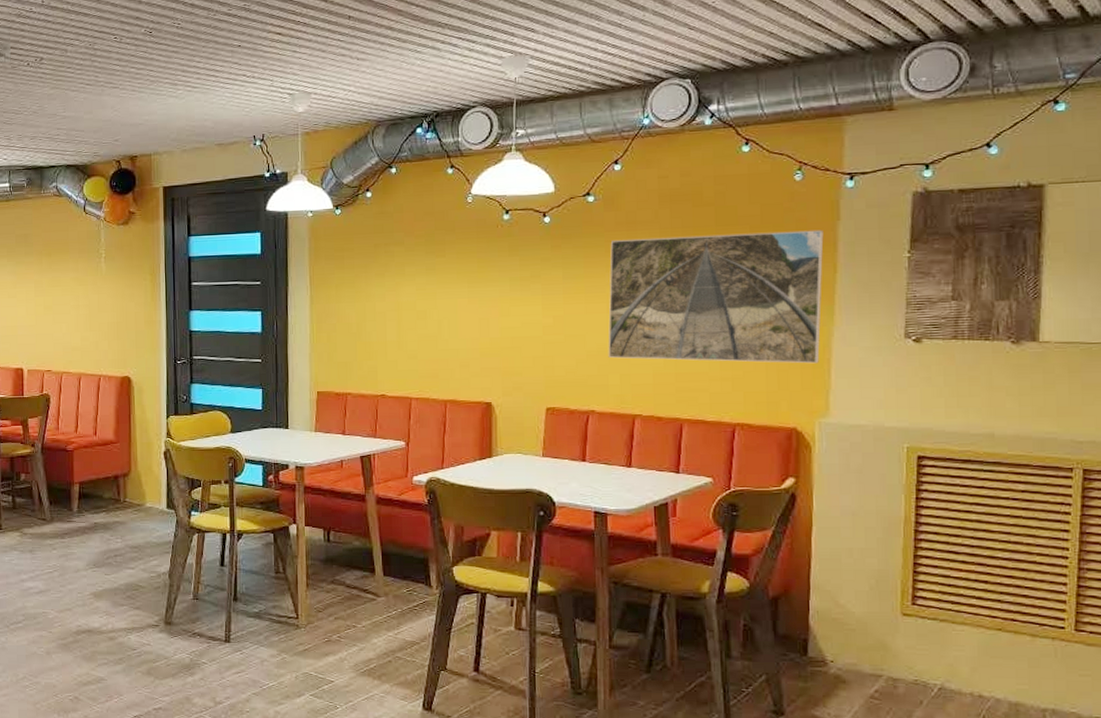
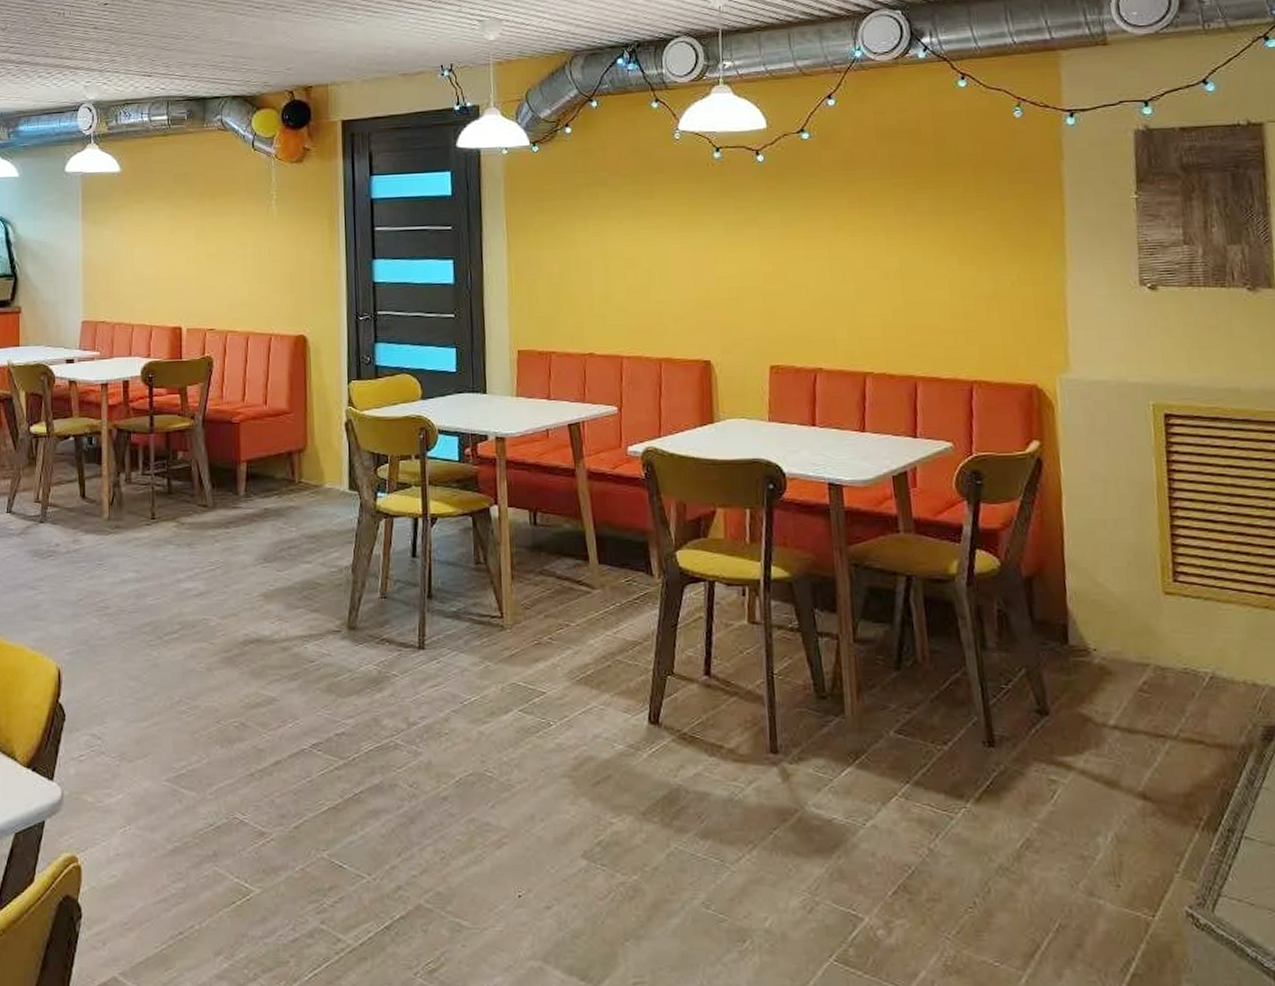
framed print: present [608,229,824,364] -> none [828,169,1055,314]

